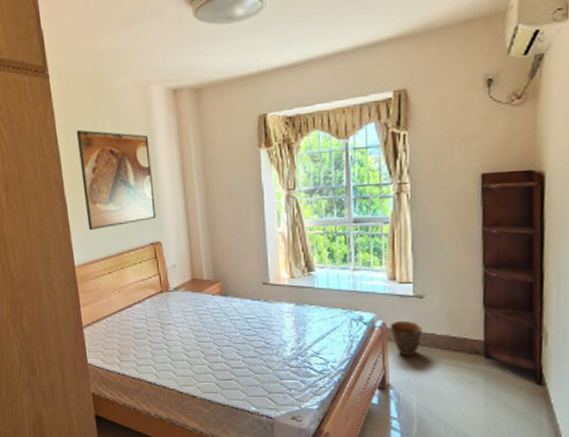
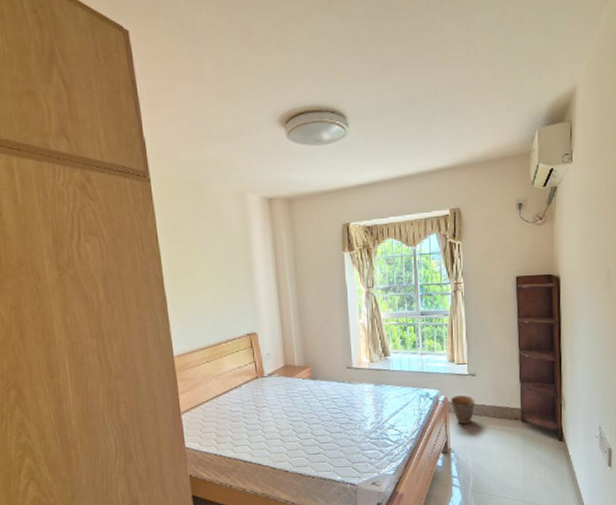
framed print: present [76,129,156,231] -> none [176,230,252,323]

